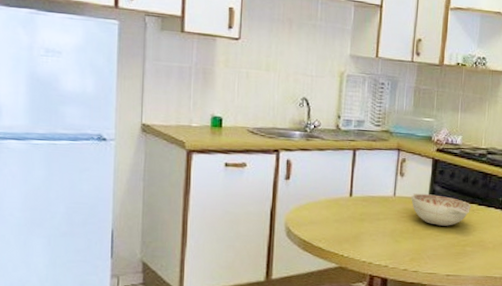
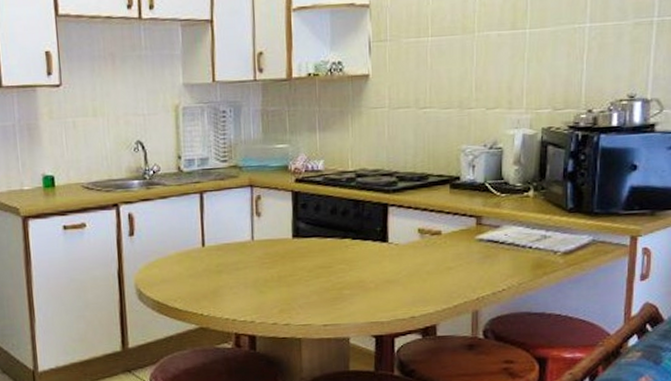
decorative bowl: present [411,193,472,226] -> none [272,233,344,269]

